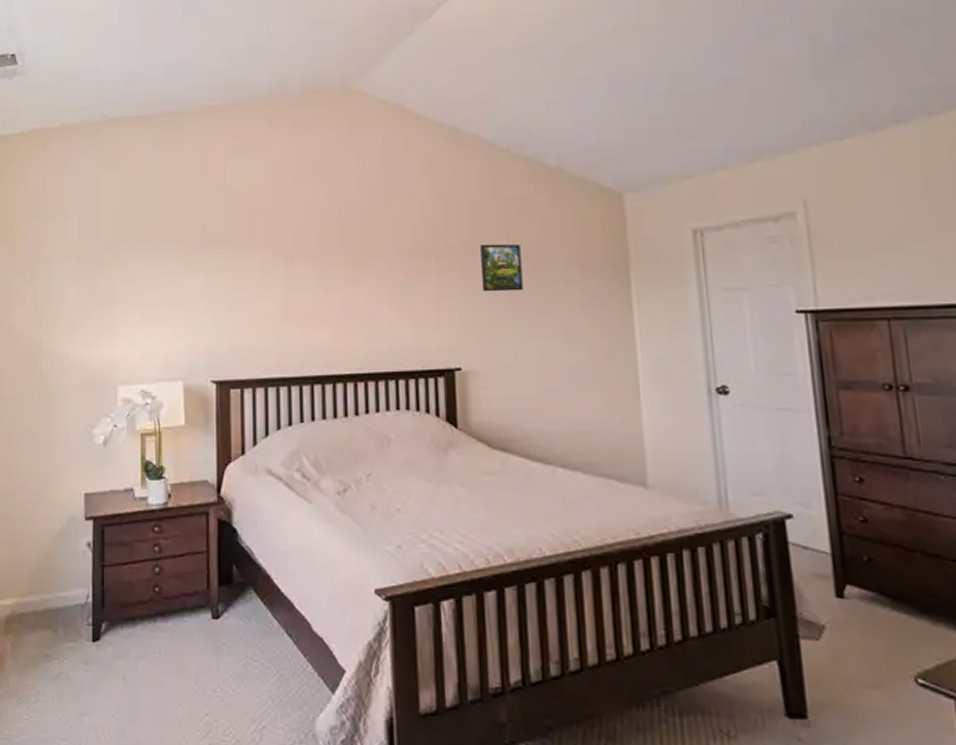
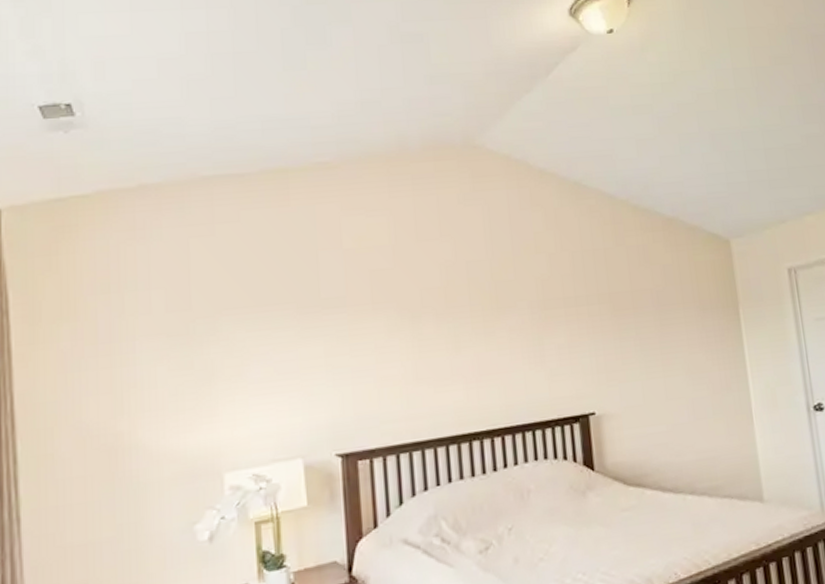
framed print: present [480,243,523,292] -> none [607,290,648,338]

